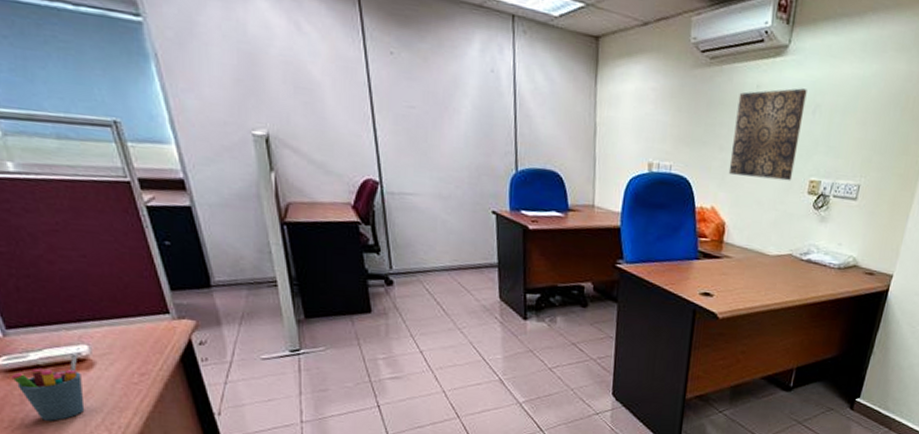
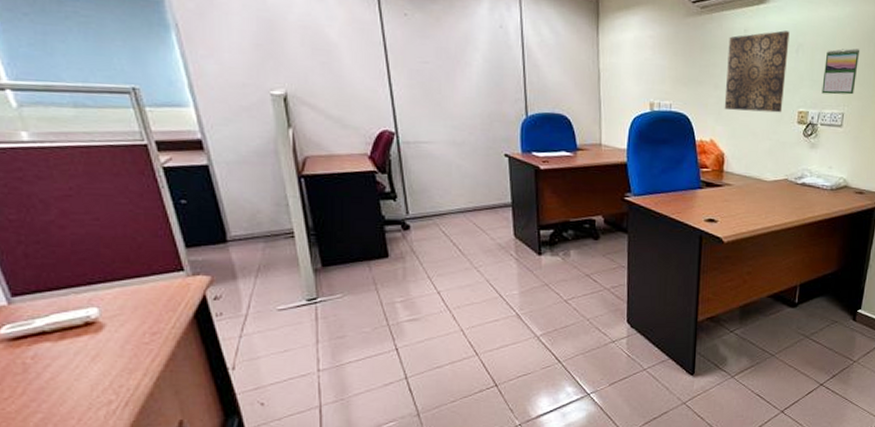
pen holder: present [11,353,85,421] -> none [14,317,92,388]
calendar: none [837,112,885,165] -> present [822,48,860,95]

